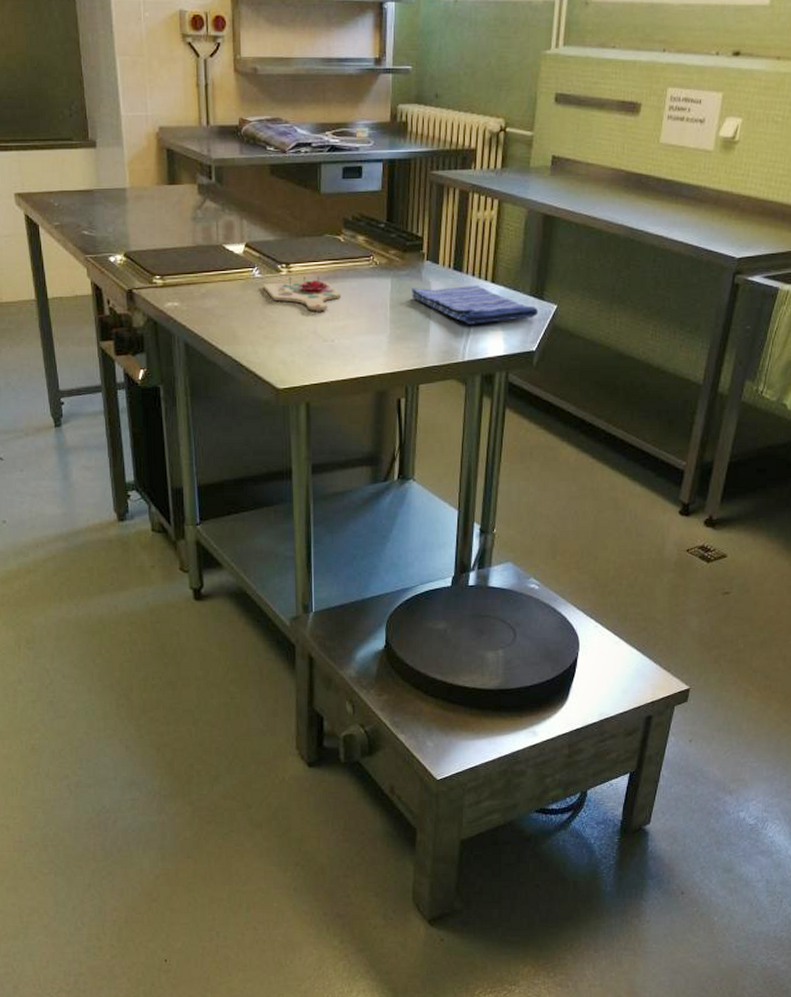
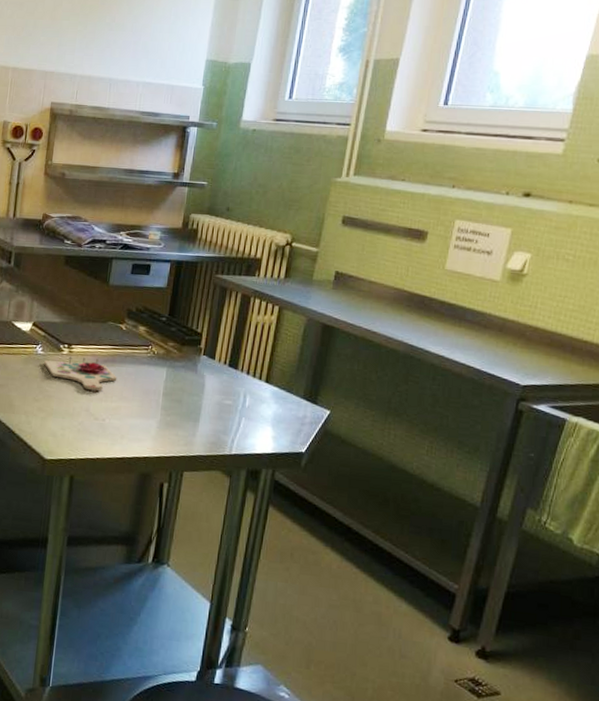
dish towel: present [412,285,539,324] -> none [185,379,311,421]

